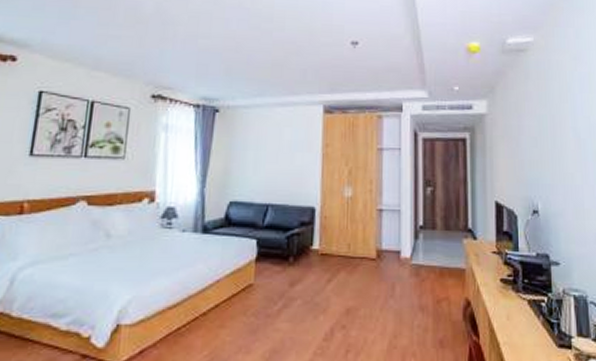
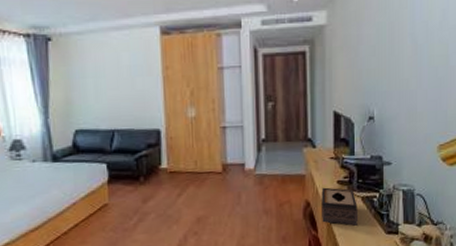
tissue box: none [483,285,526,334] -> present [321,187,359,226]

